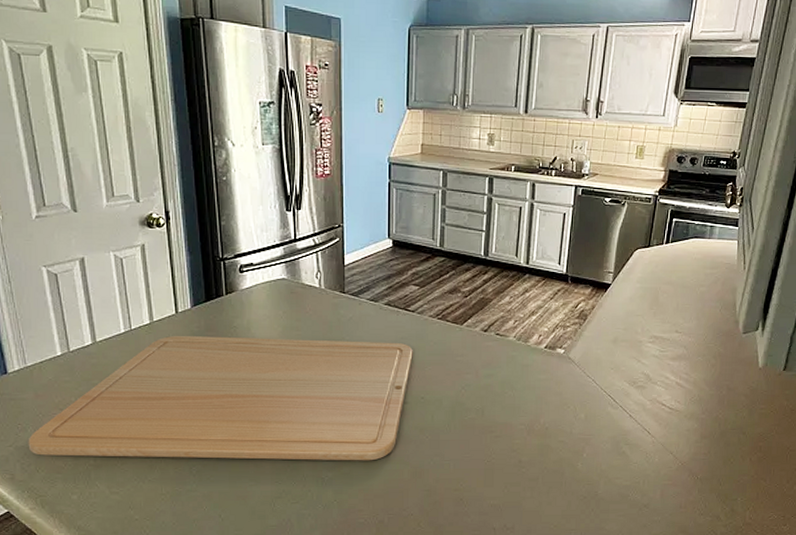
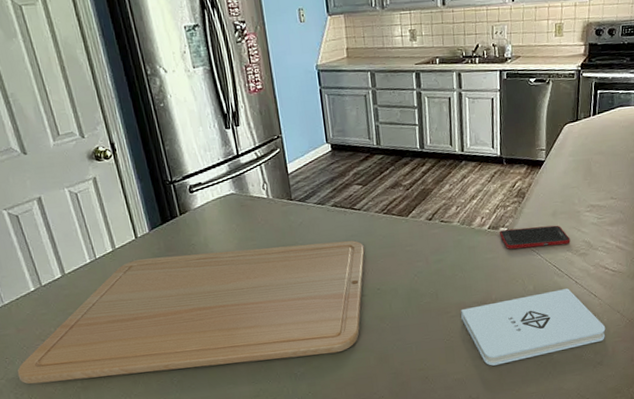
notepad: none [506,421,656,495] -> present [461,288,606,366]
cell phone: none [556,351,629,374] -> present [500,225,571,249]

